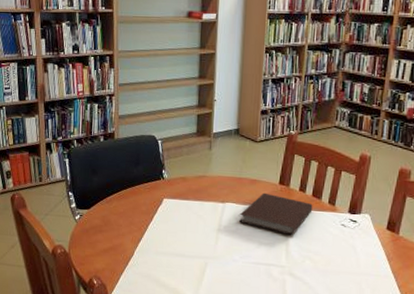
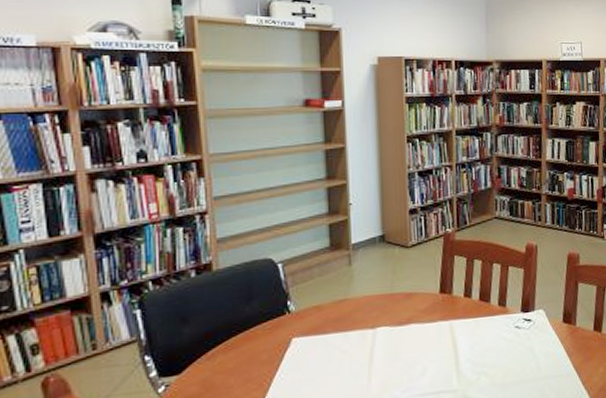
notebook: present [239,192,313,236] -> none [396,306,482,352]

